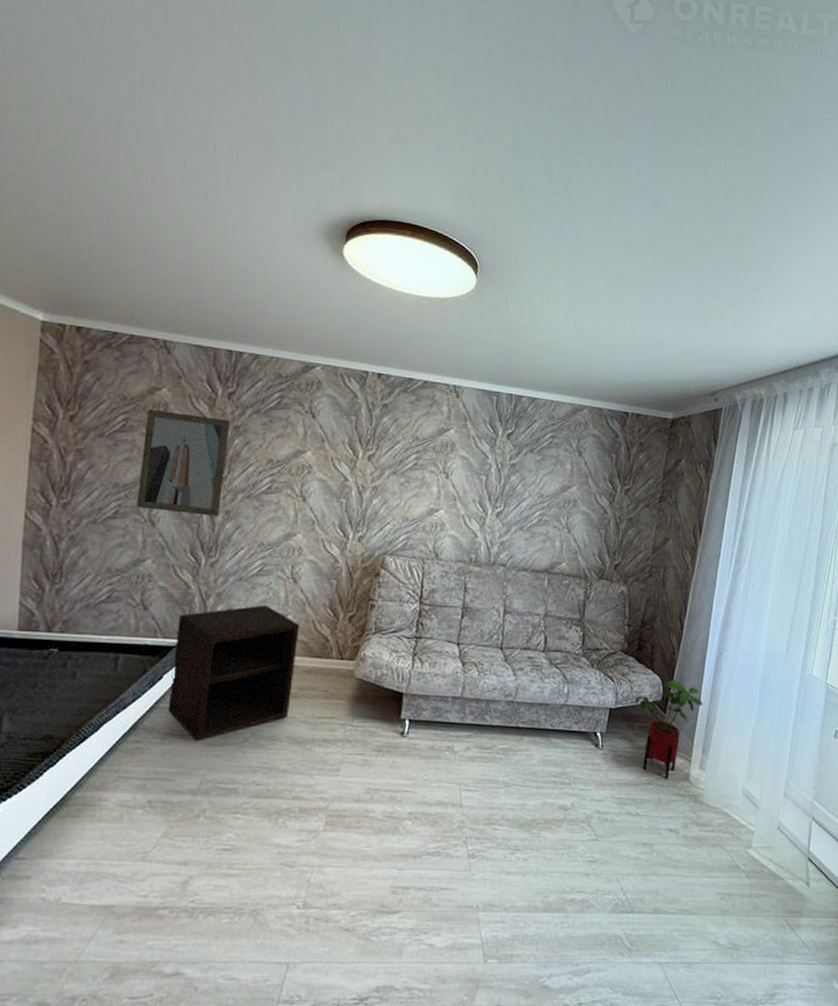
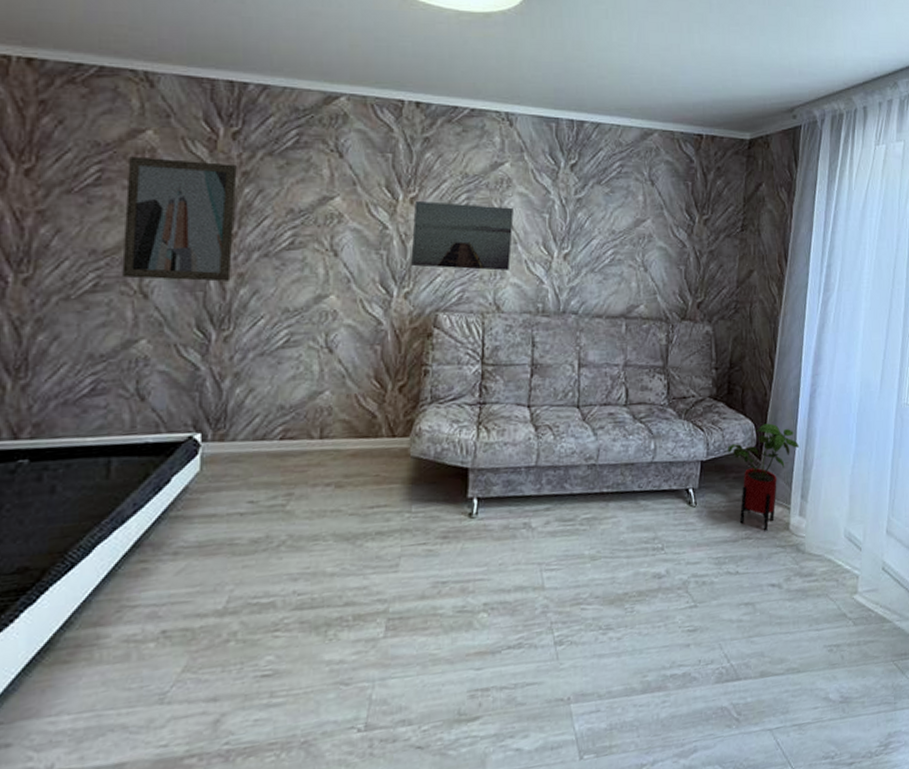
nightstand: present [168,605,300,742] -> none [180,381,340,553]
wall art: none [366,458,455,523] -> present [411,200,514,271]

